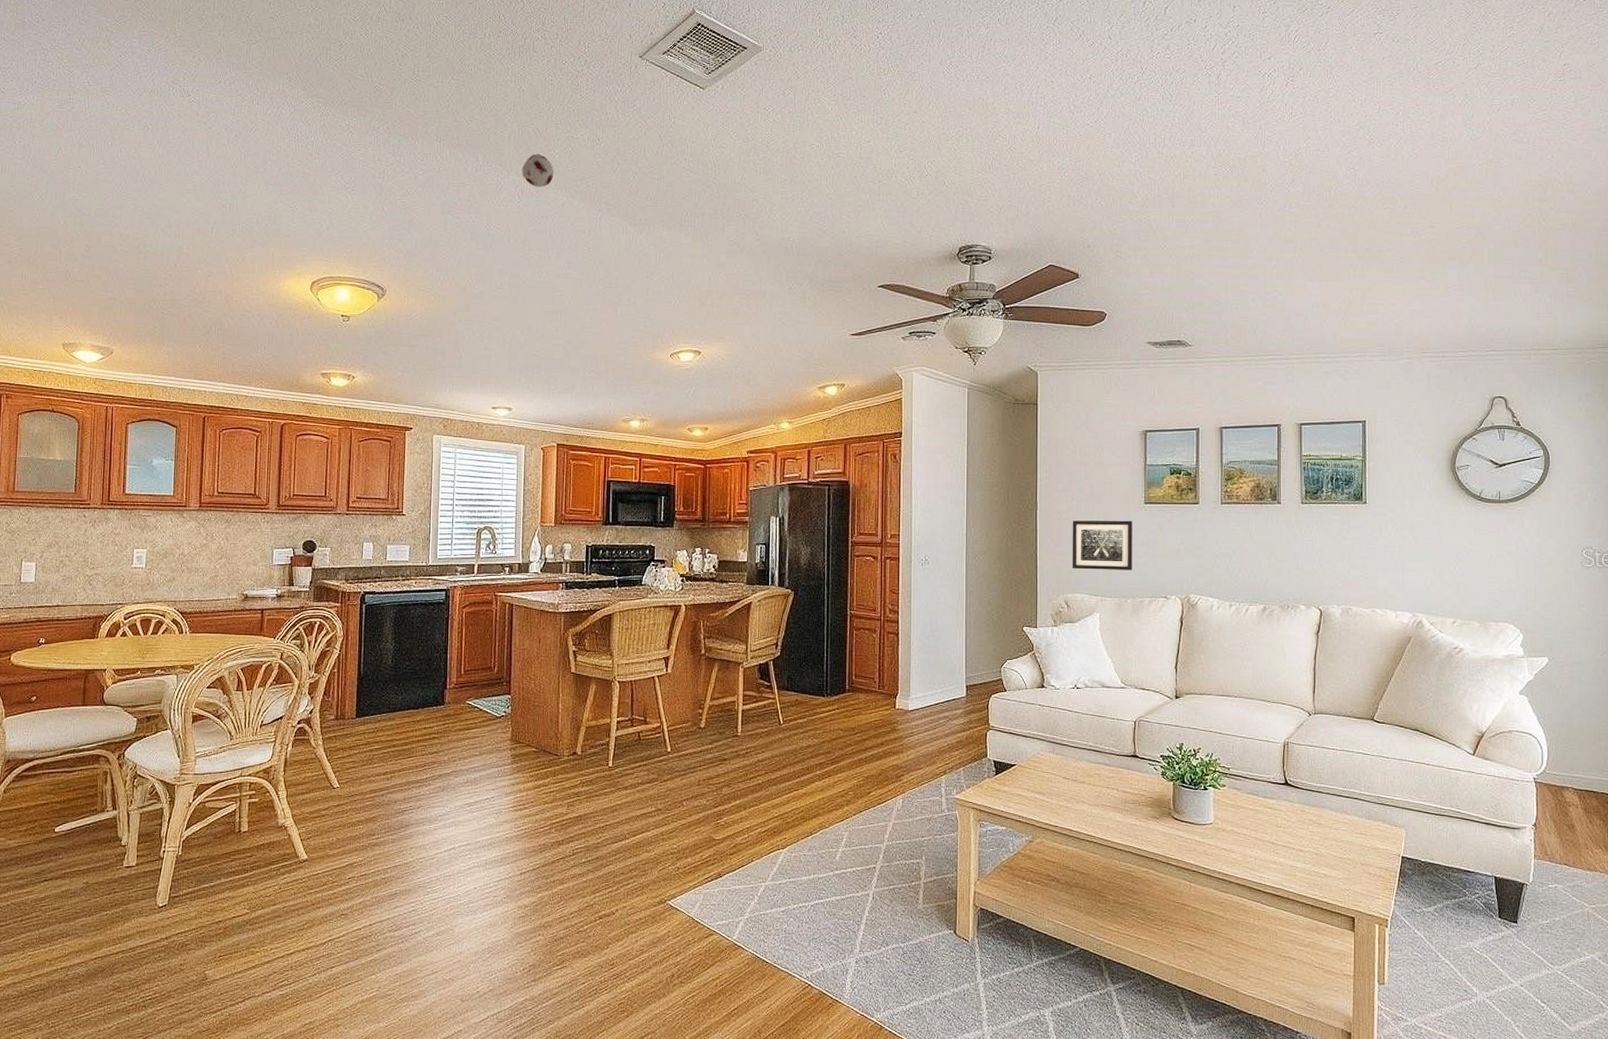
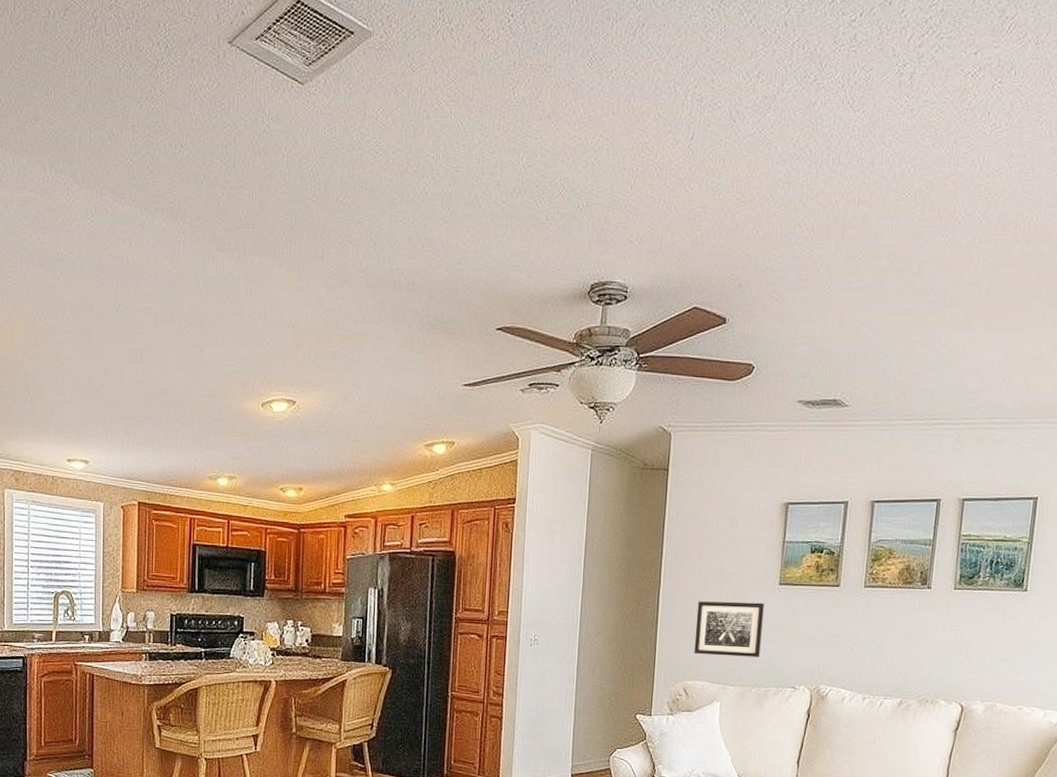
smoke detector: present [522,153,554,187] -> none [95,162,131,204]

